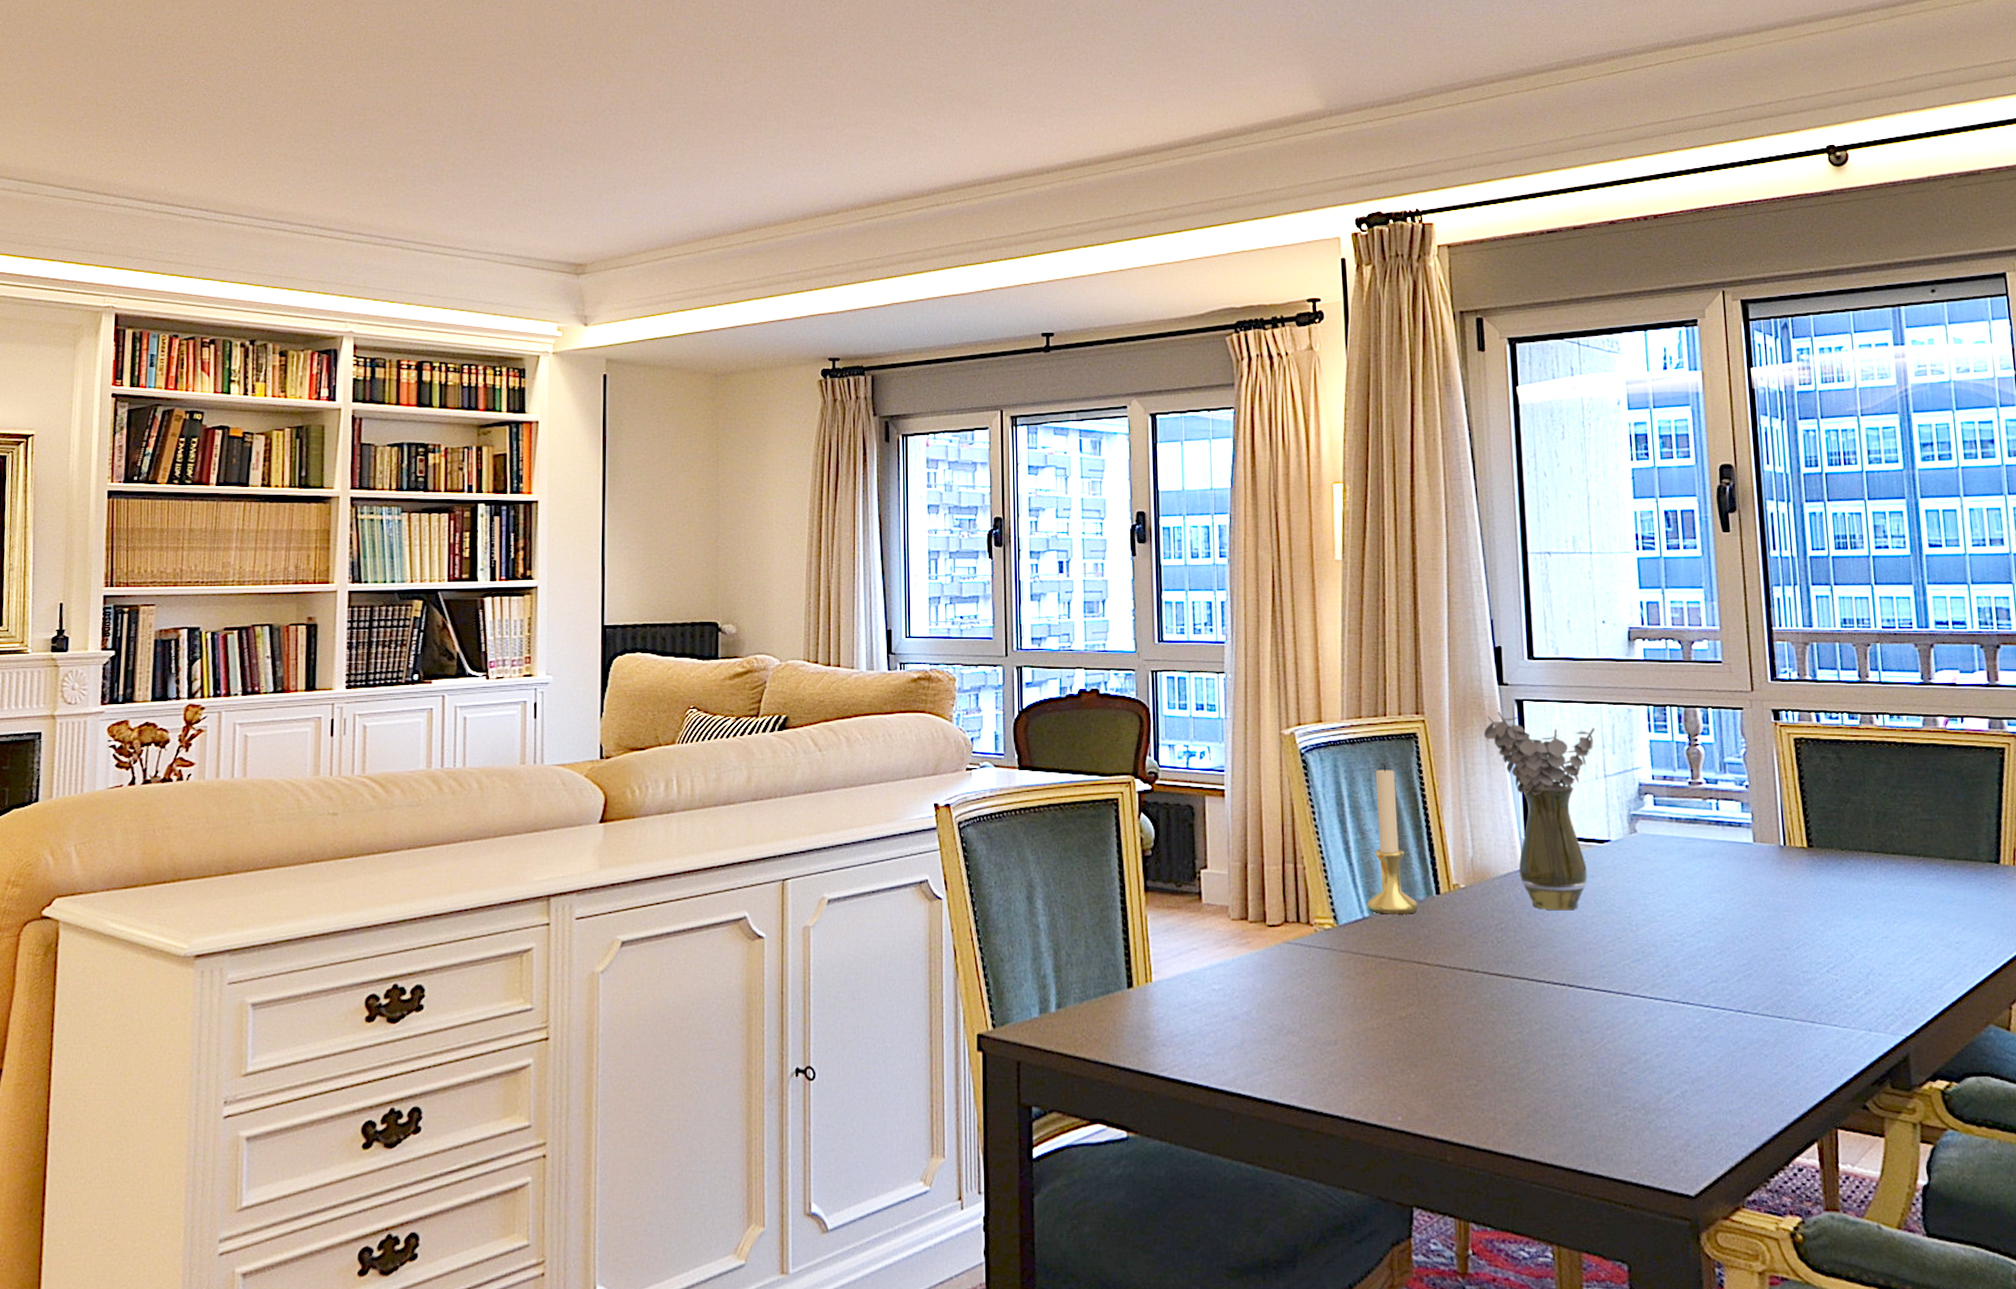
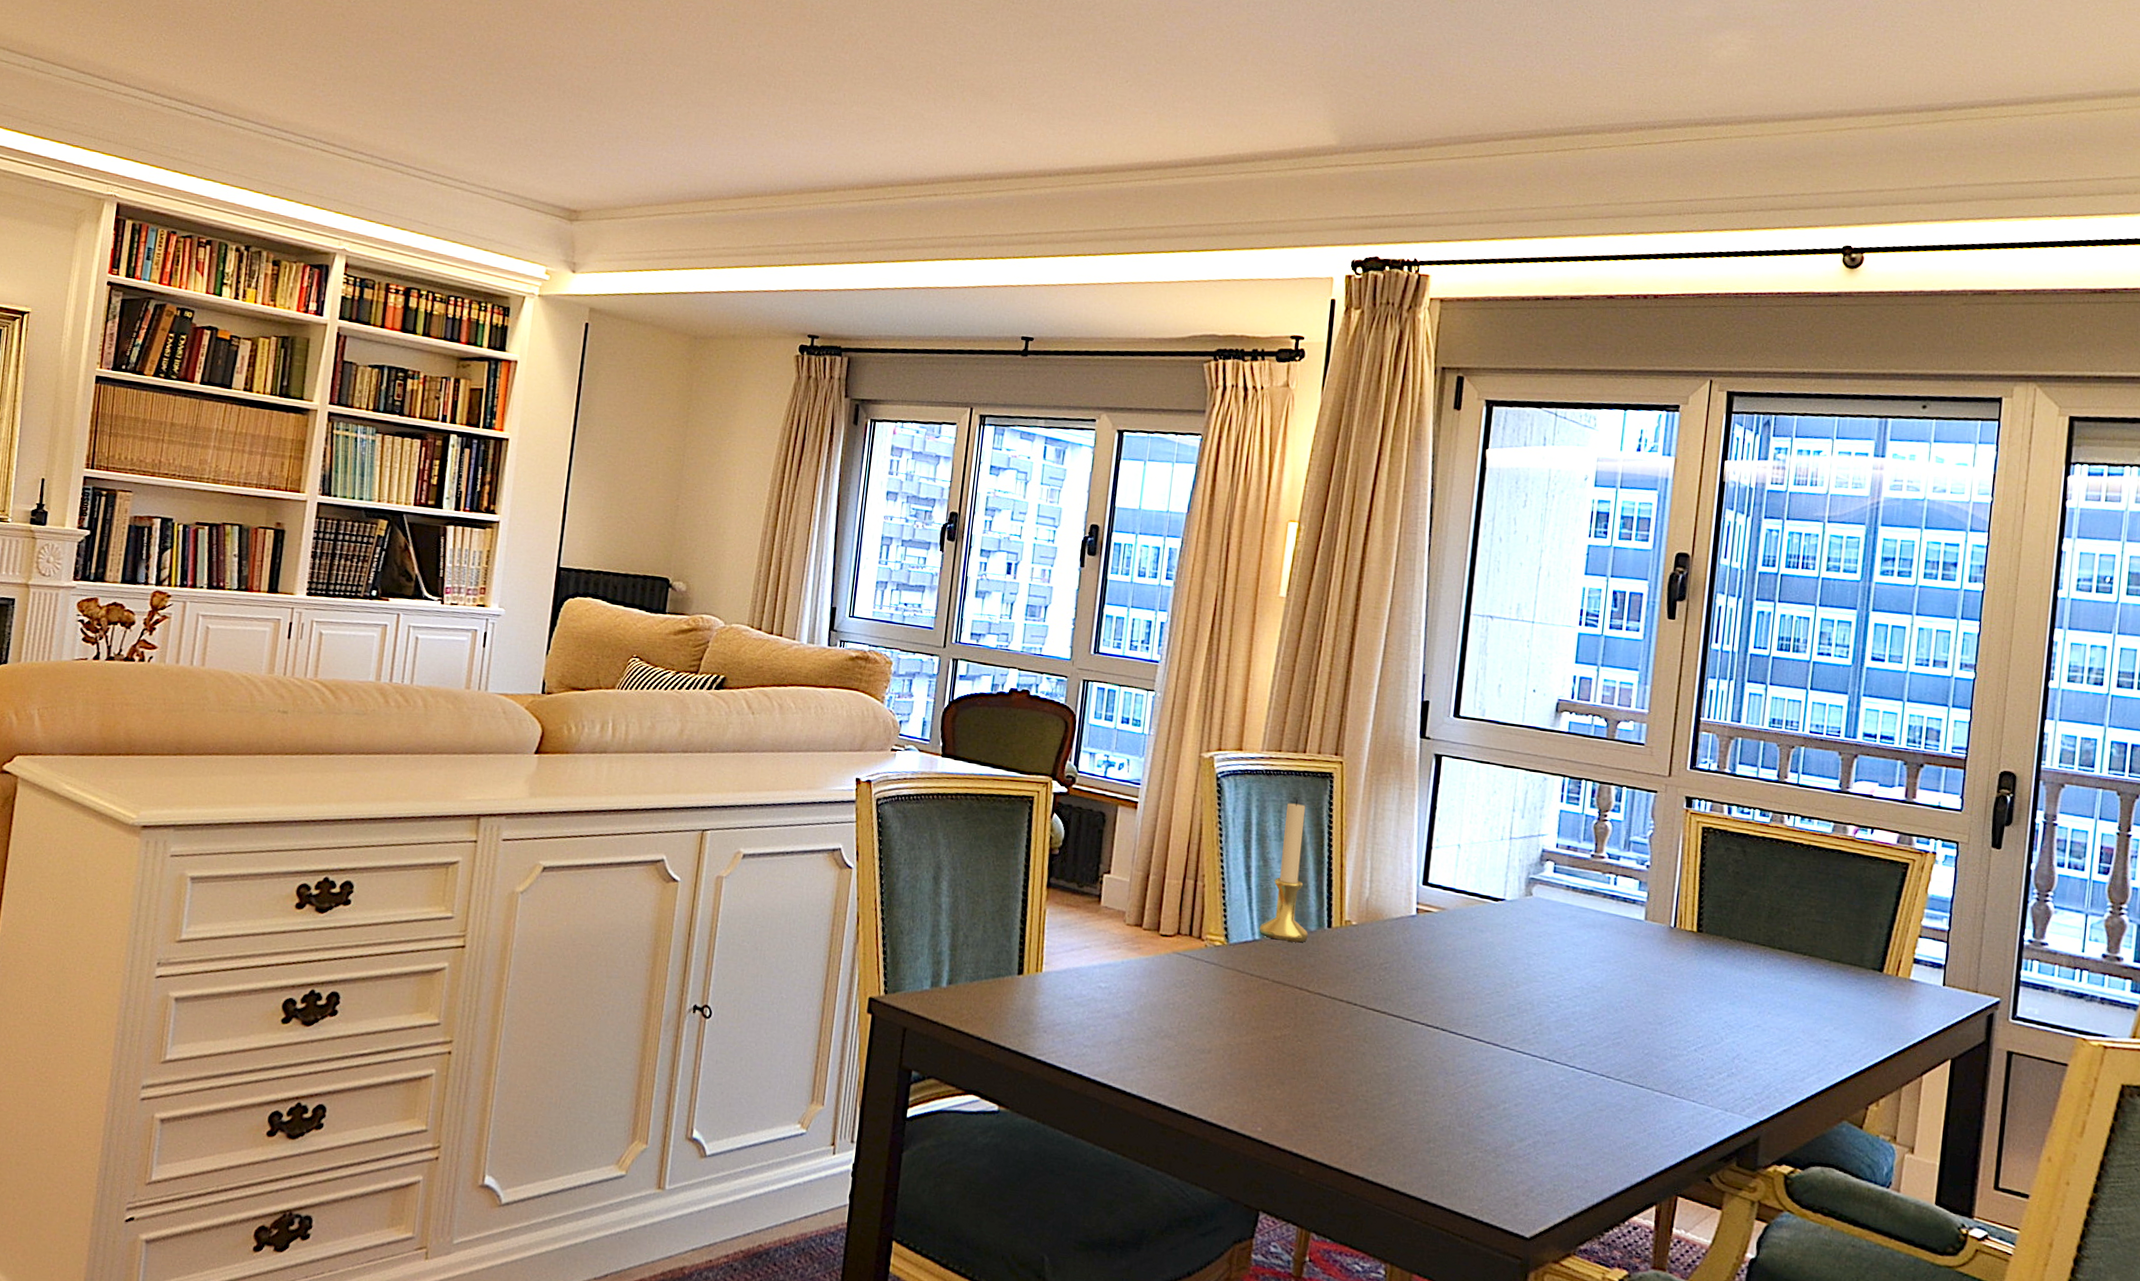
vase: present [1483,712,1596,911] -> none [1398,763,1509,960]

